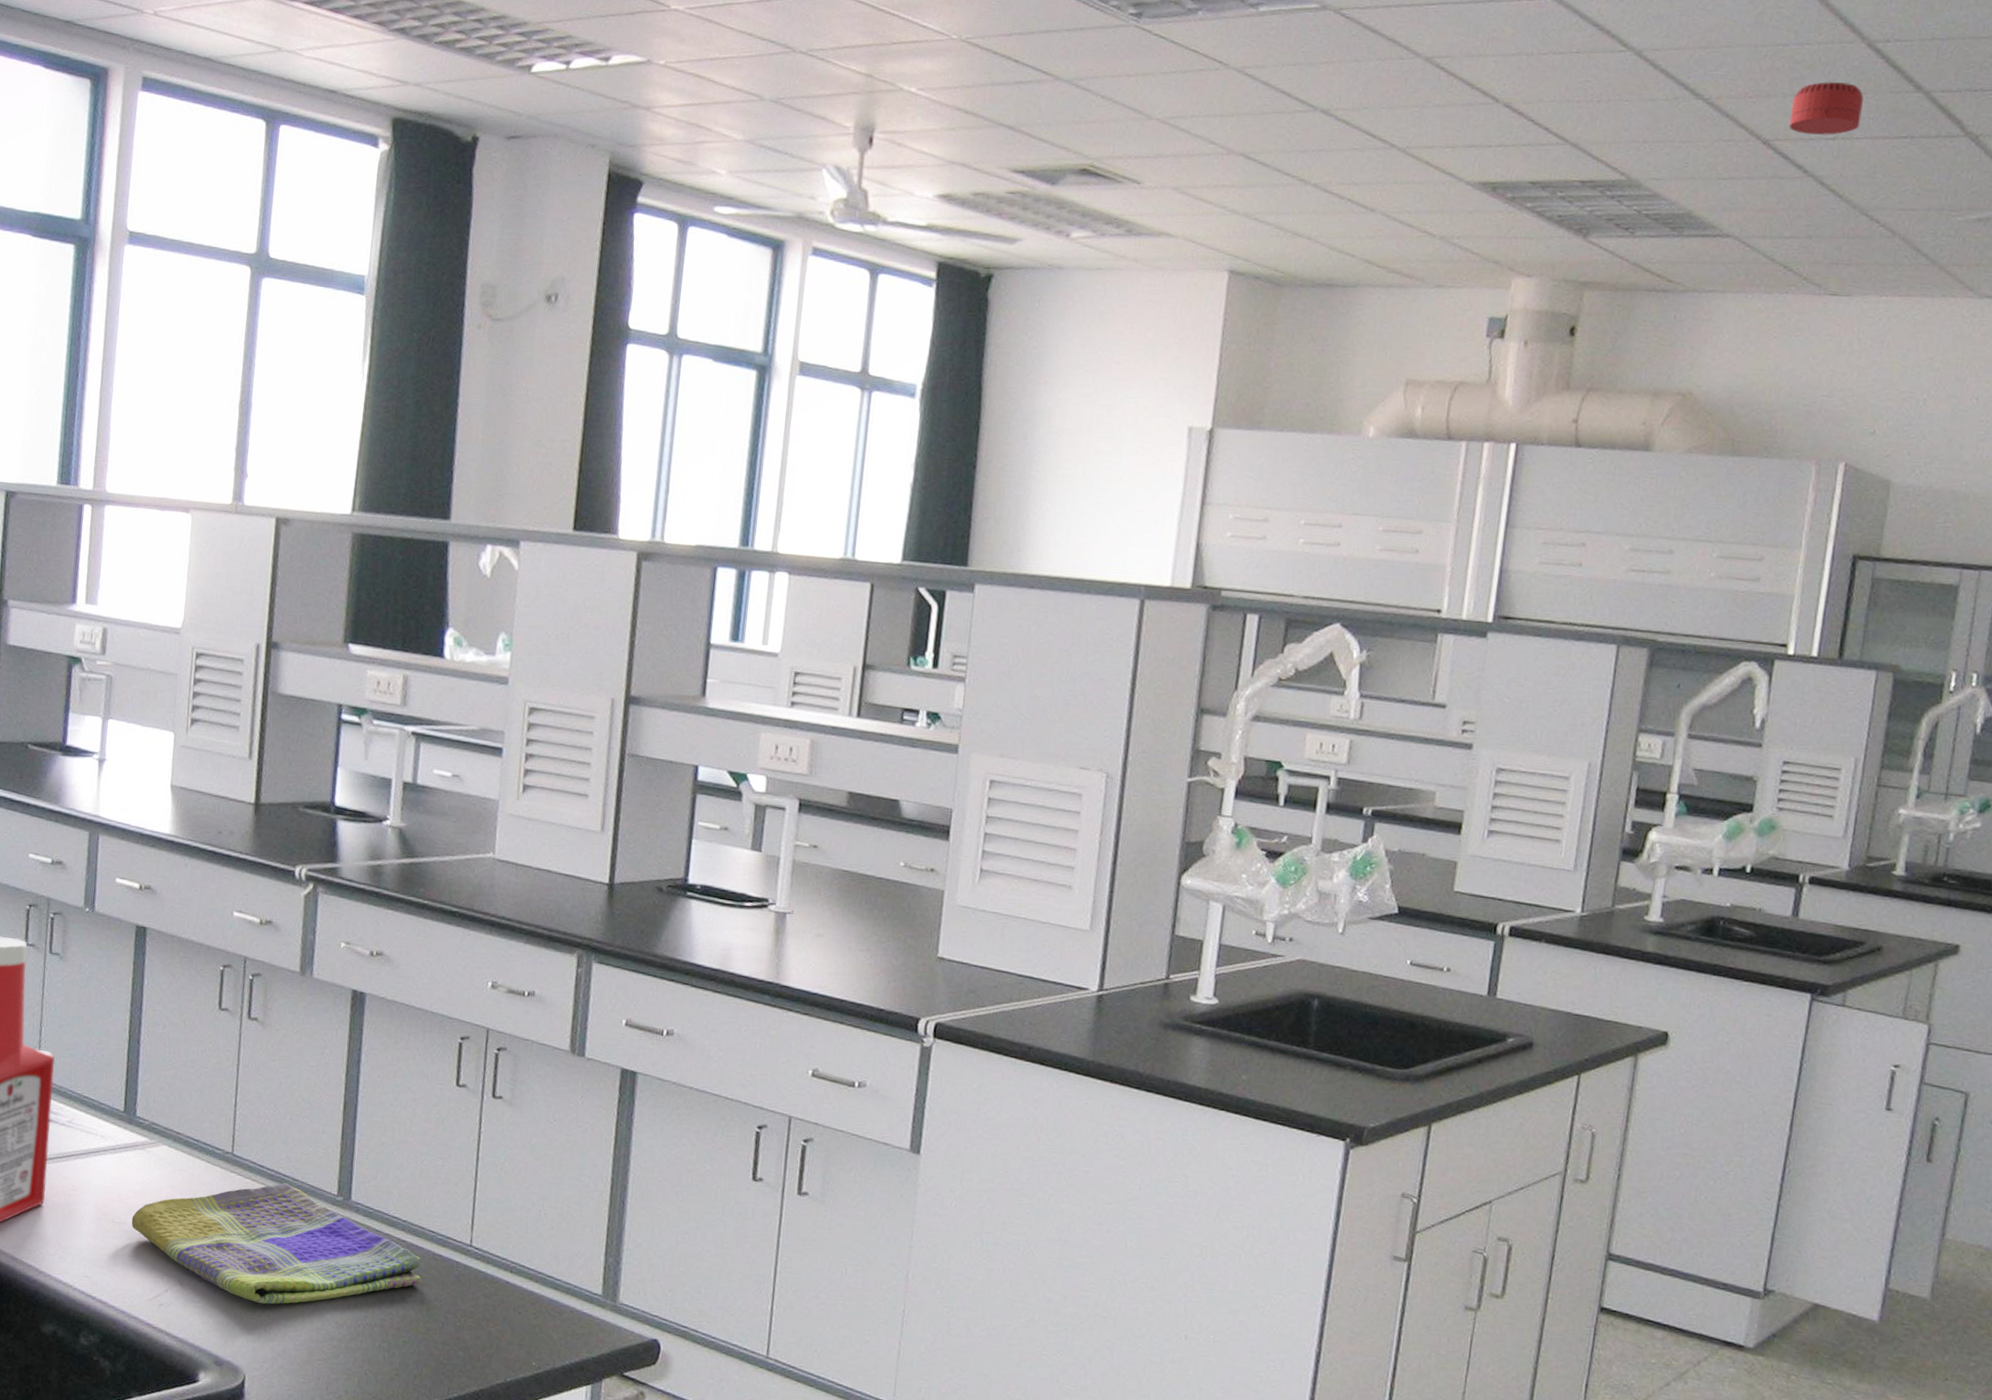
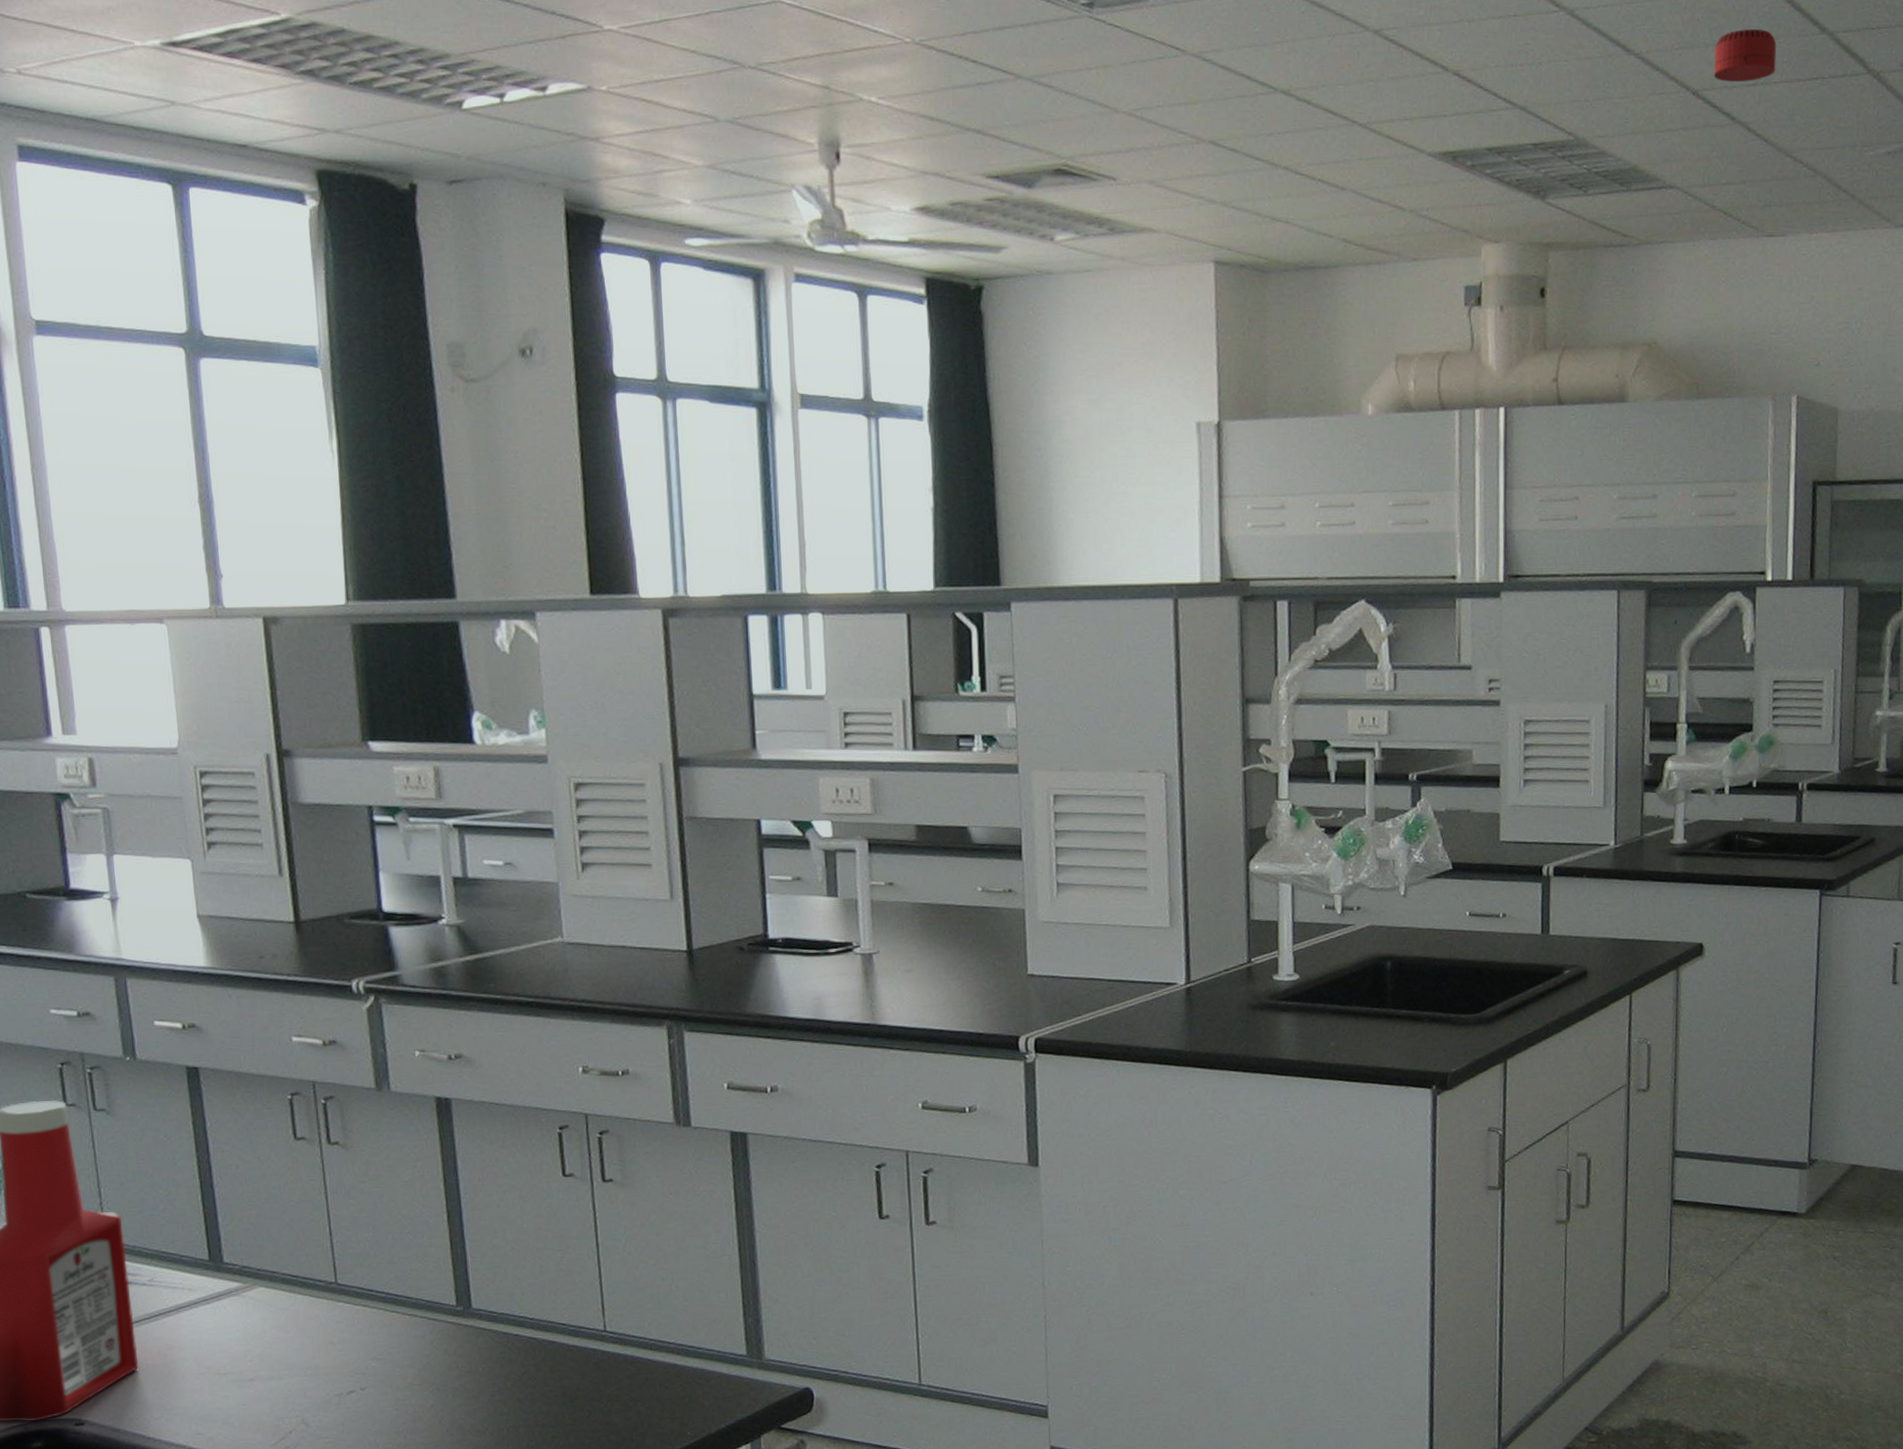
dish towel: present [131,1182,422,1305] -> none [238,1302,560,1427]

